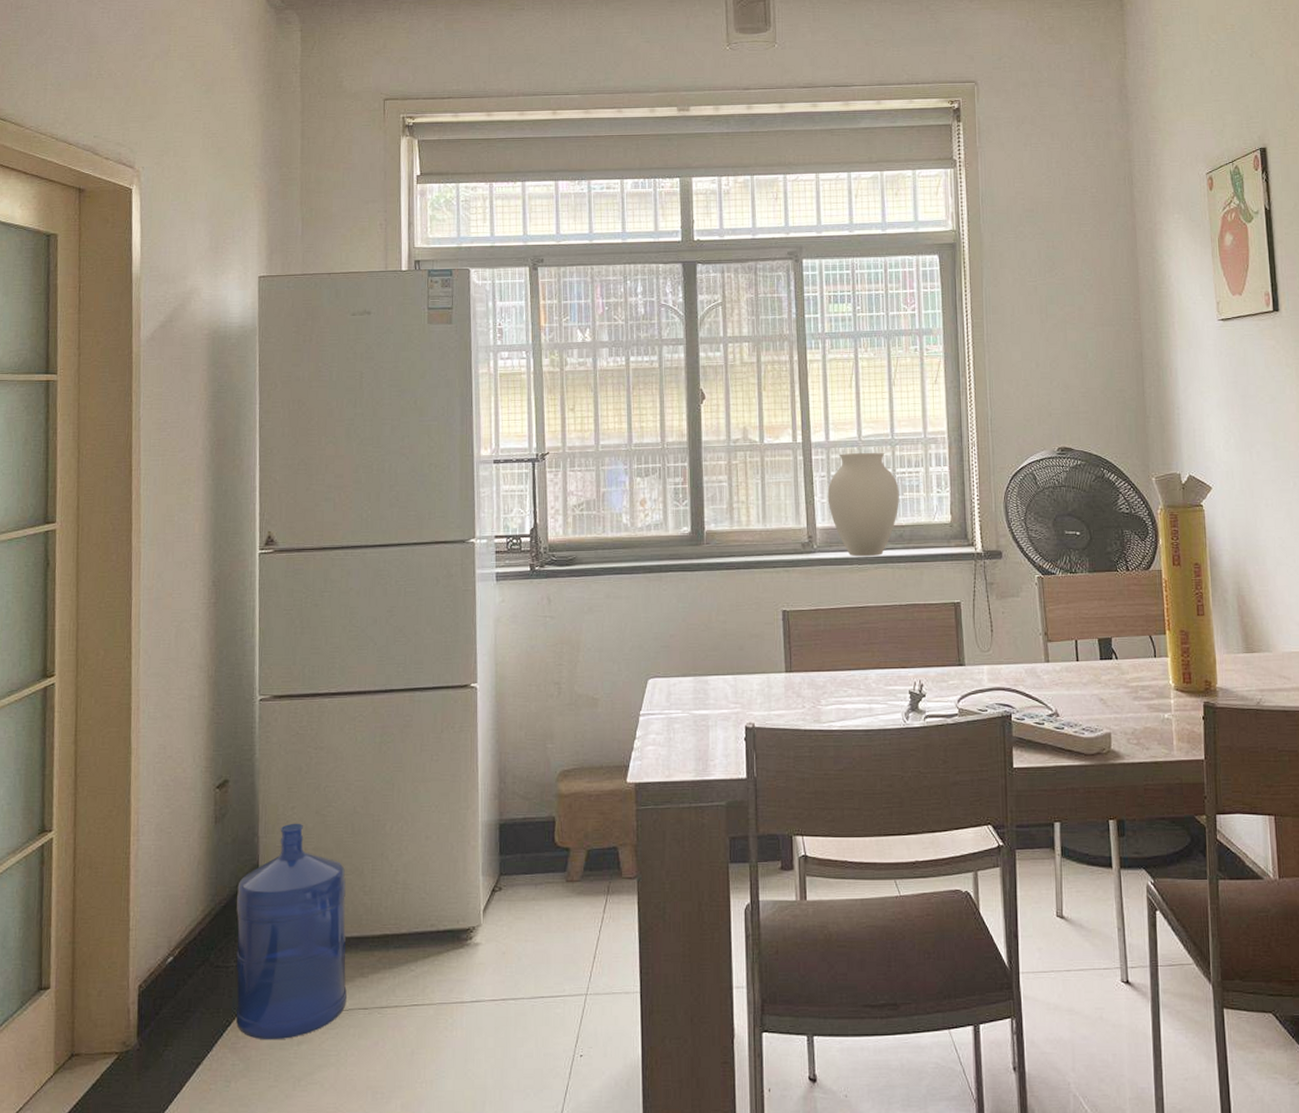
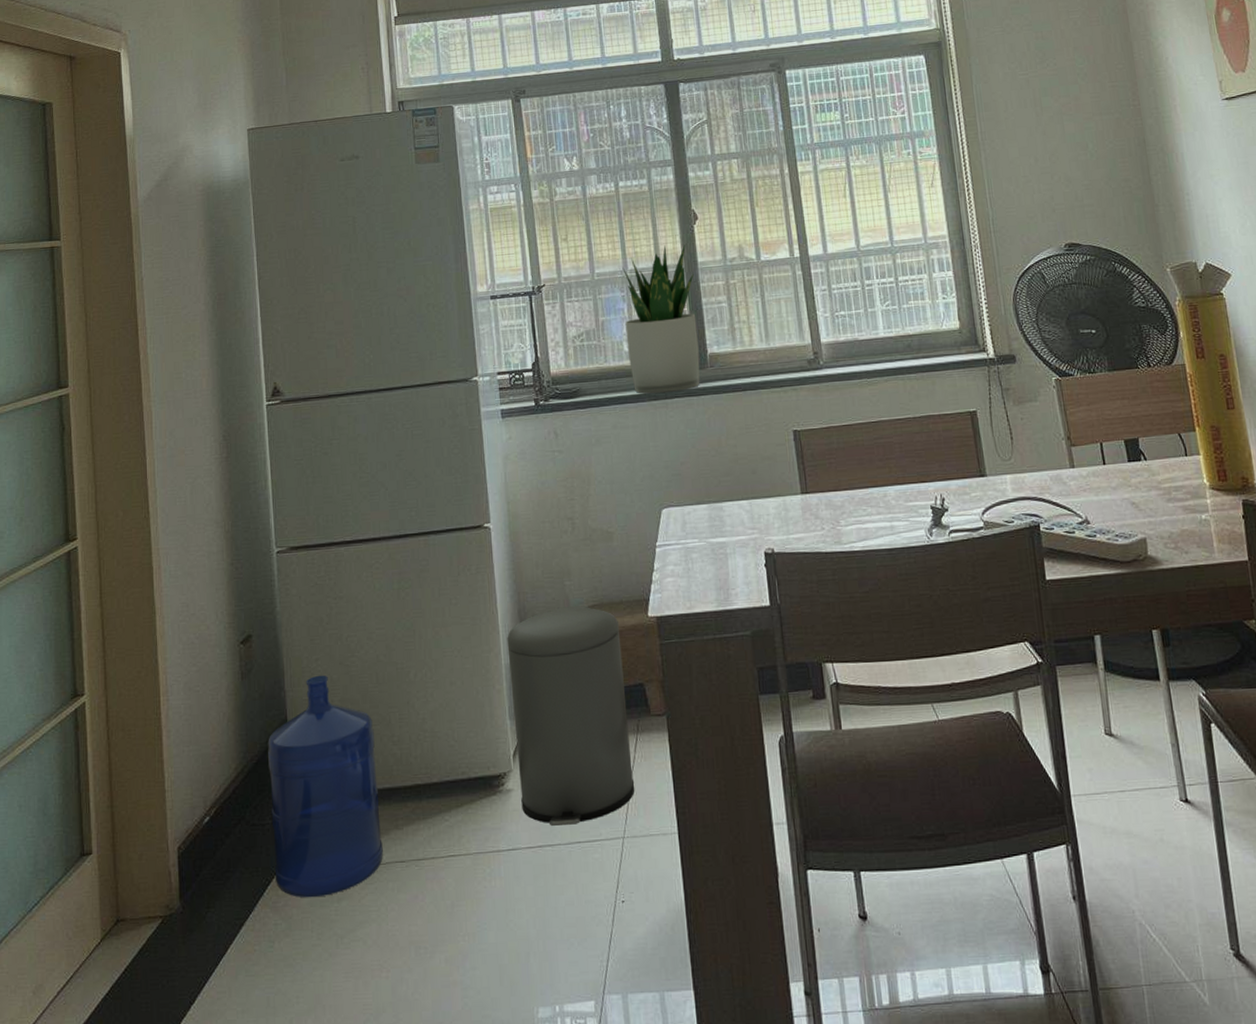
pedal bin: none [485,769,601,981] -> present [507,605,635,827]
planter: none [626,422,697,567] -> present [622,245,700,395]
vase: present [827,452,899,557] -> none [830,261,905,371]

